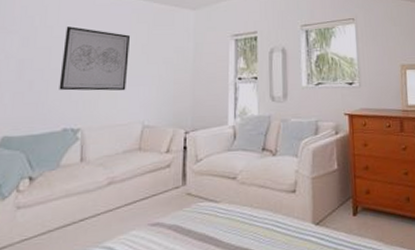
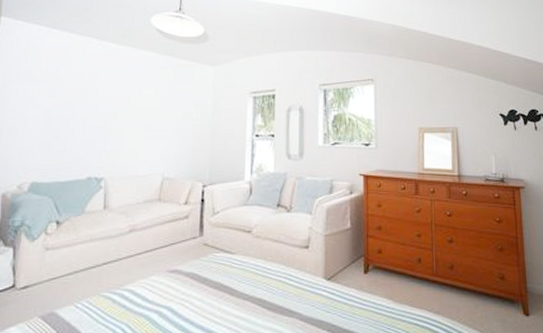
wall art: present [59,26,131,91] -> none [83,79,152,144]

